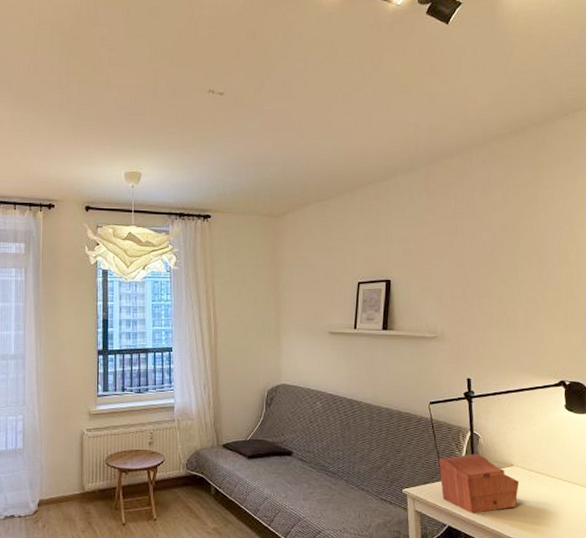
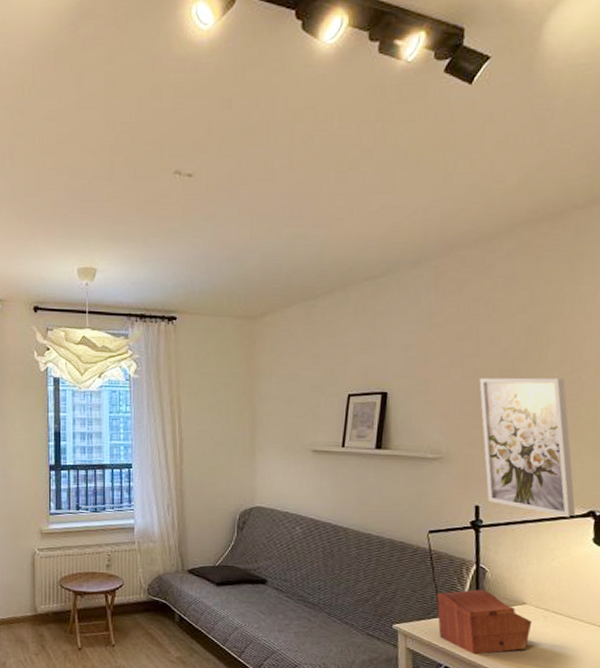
wall art: none [465,266,550,387] -> present [479,377,576,517]

